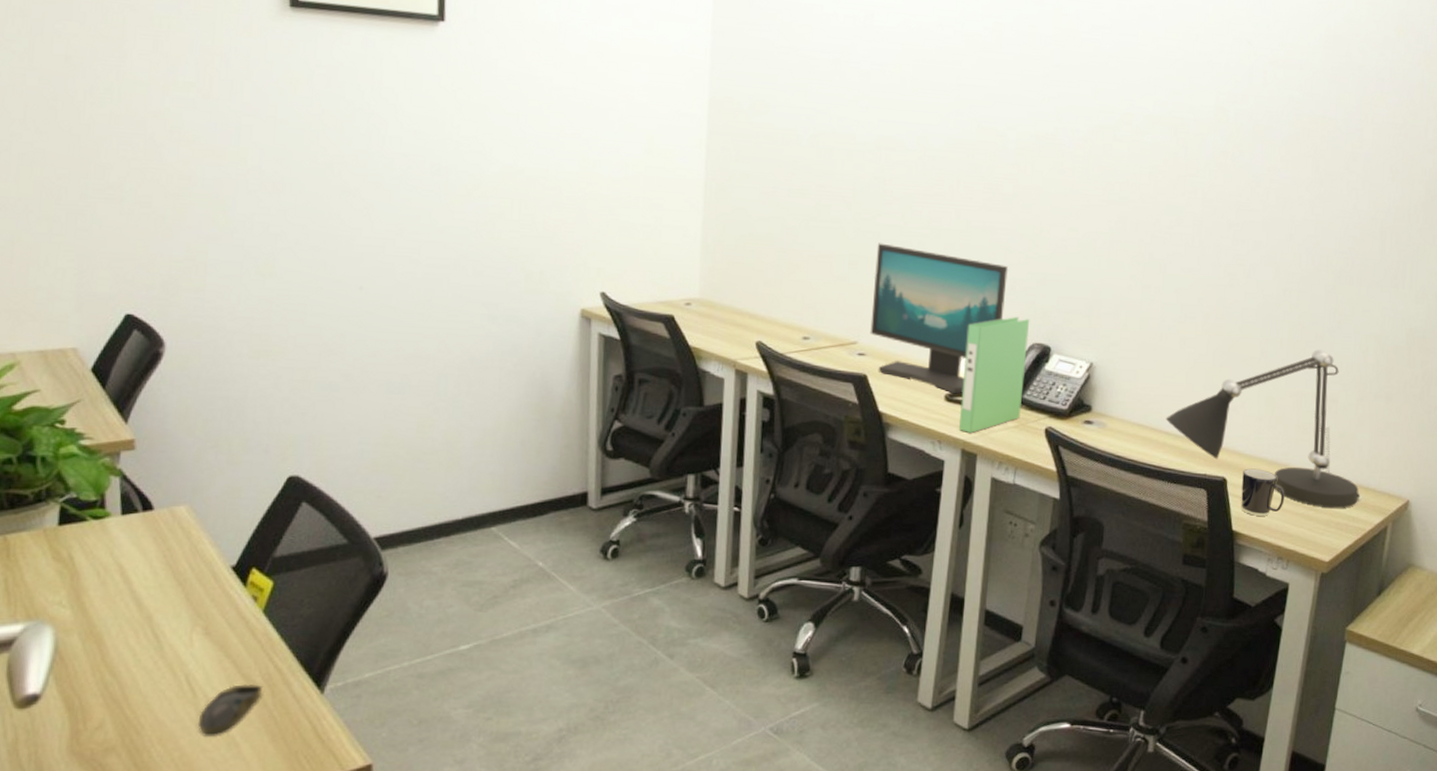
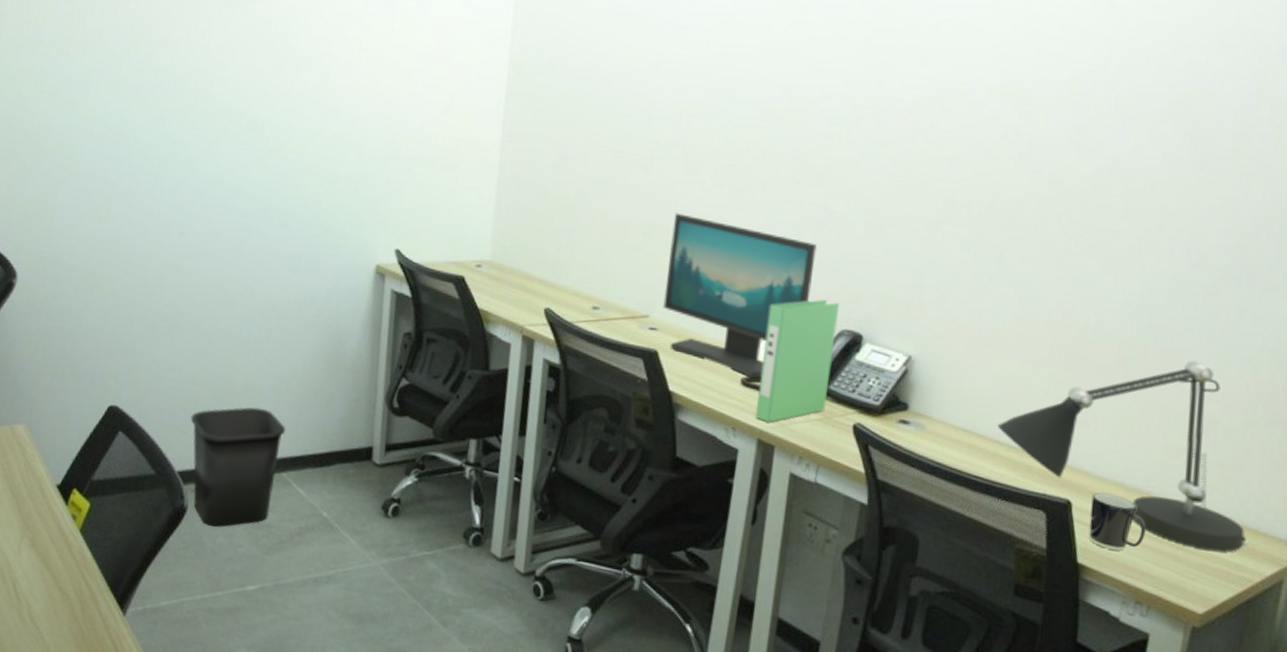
computer mouse: present [197,684,263,735] -> none [19,597,75,642]
waste bin: none [385,463,493,590] -> present [190,407,286,527]

